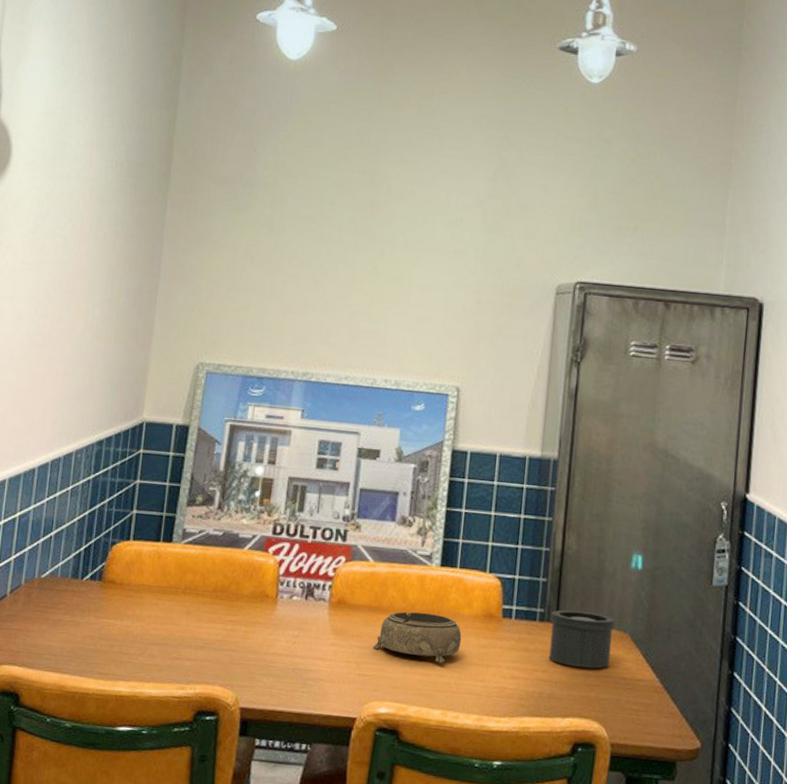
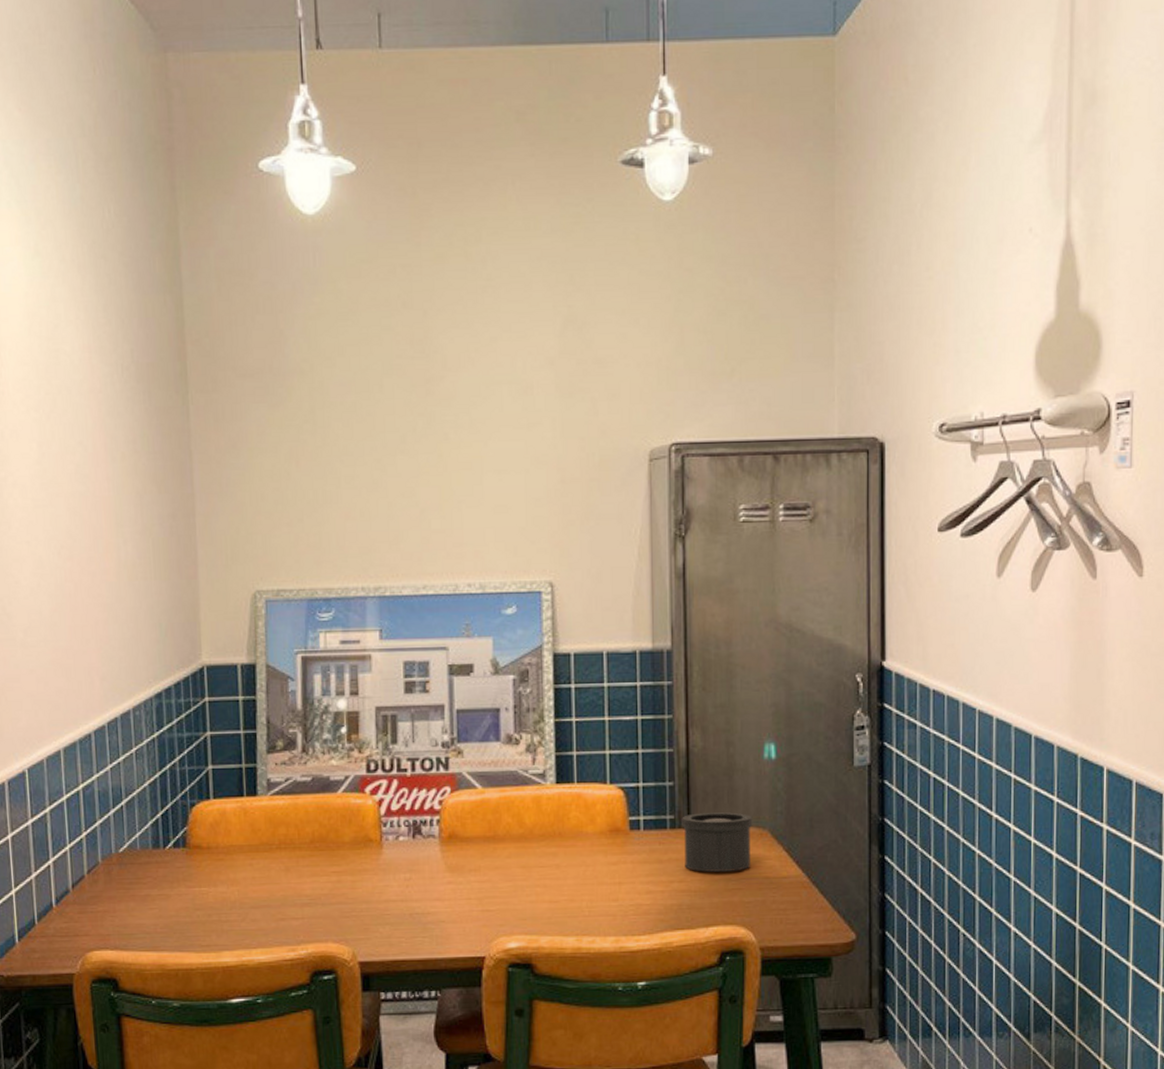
decorative bowl: present [373,611,462,664] -> none [493,836,588,888]

